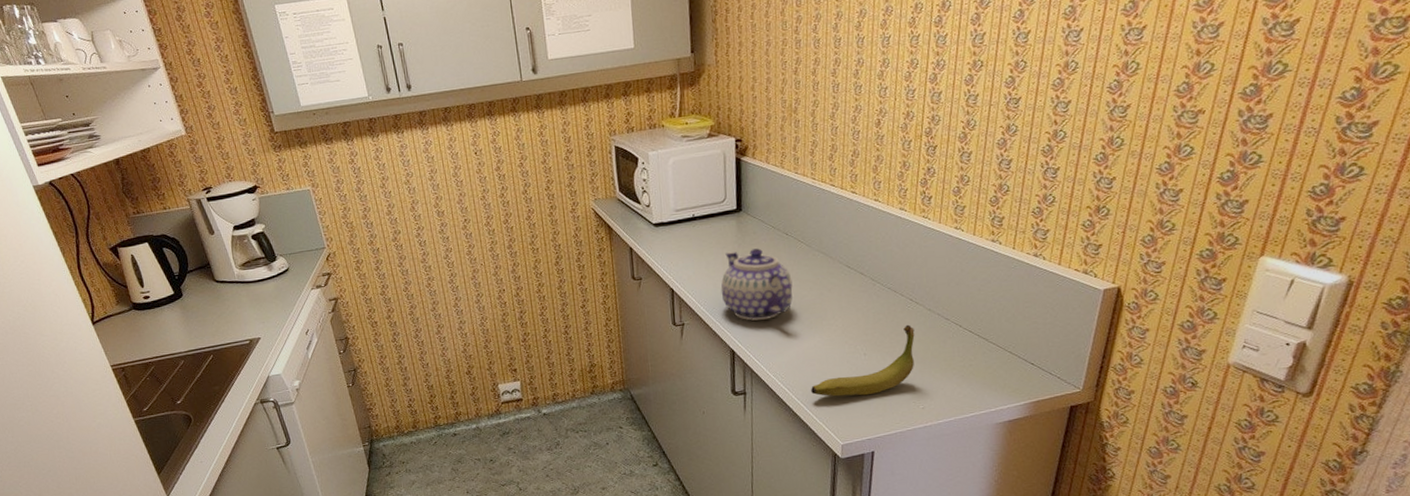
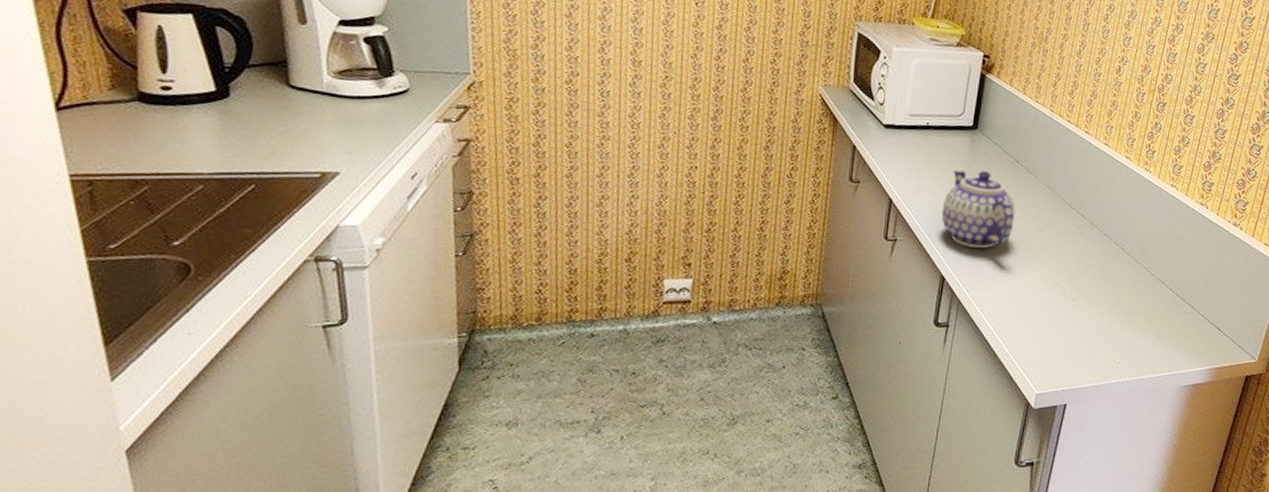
banana: present [811,324,915,397] -> none [1015,274,1122,343]

